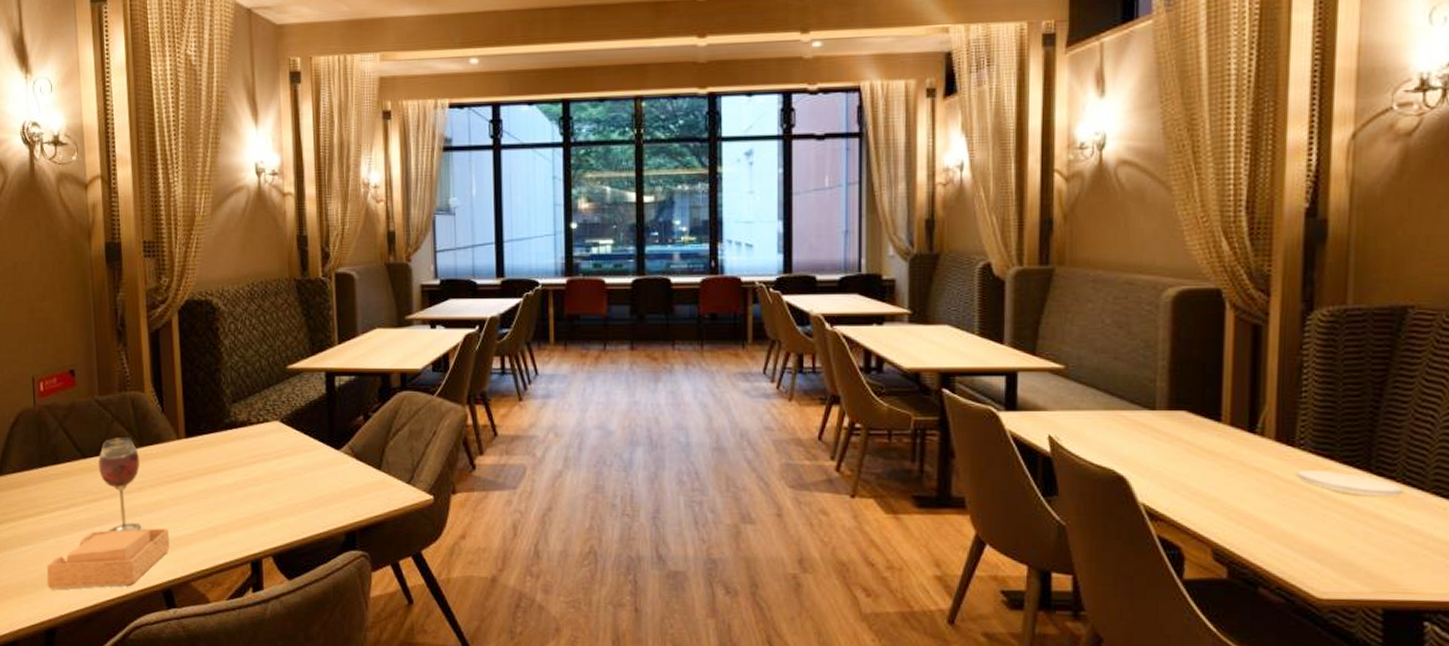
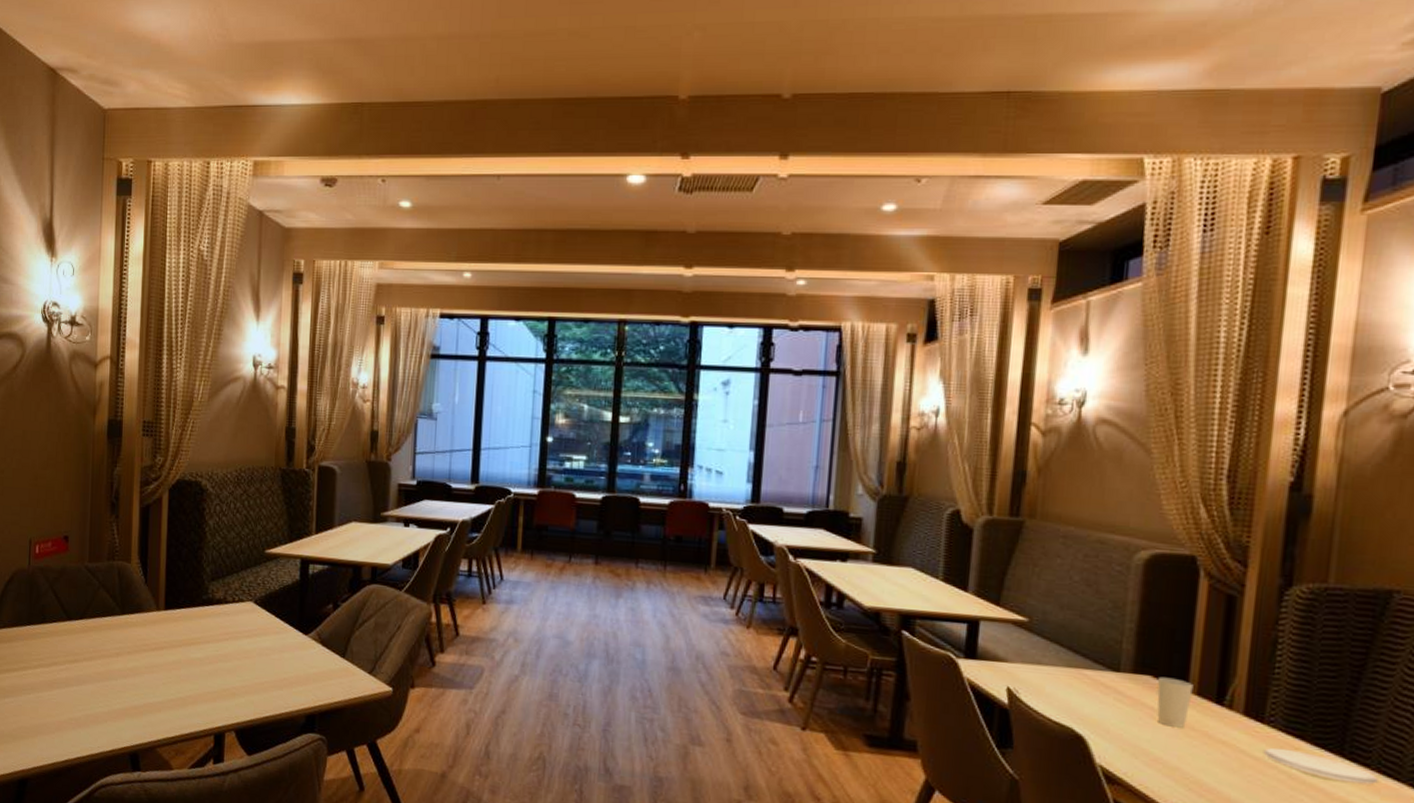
napkin holder: present [46,528,170,589] -> none [24,690,141,746]
wineglass: present [98,436,142,532] -> none [82,603,120,694]
cup: none [1192,411,1226,459] -> present [1157,676,1194,728]

